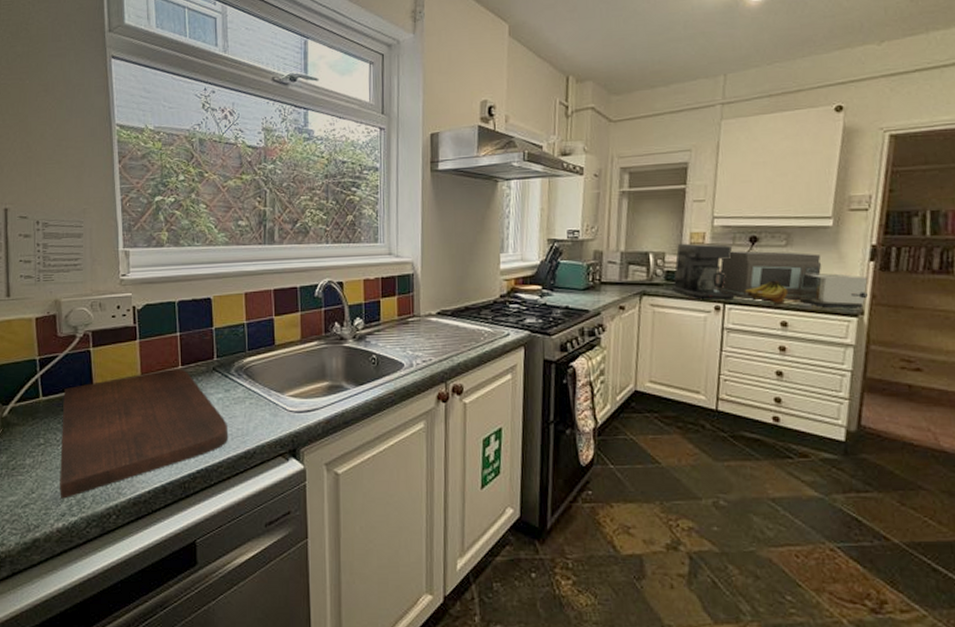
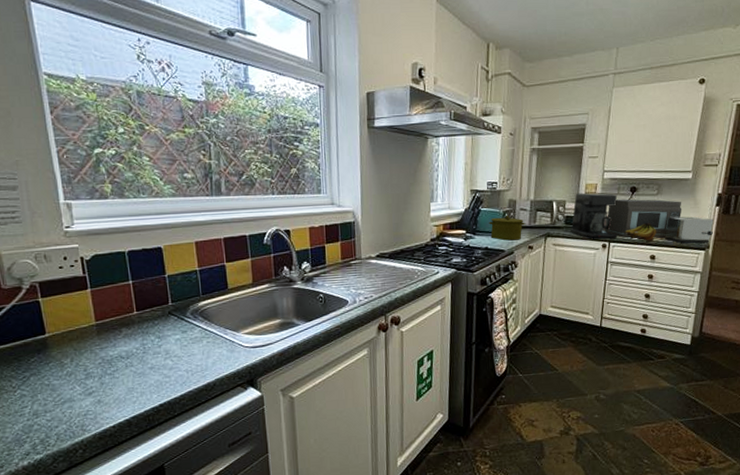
cutting board: present [60,369,229,499] -> none [14,314,189,440]
cooking pot: none [569,269,614,299] -> present [489,215,525,241]

